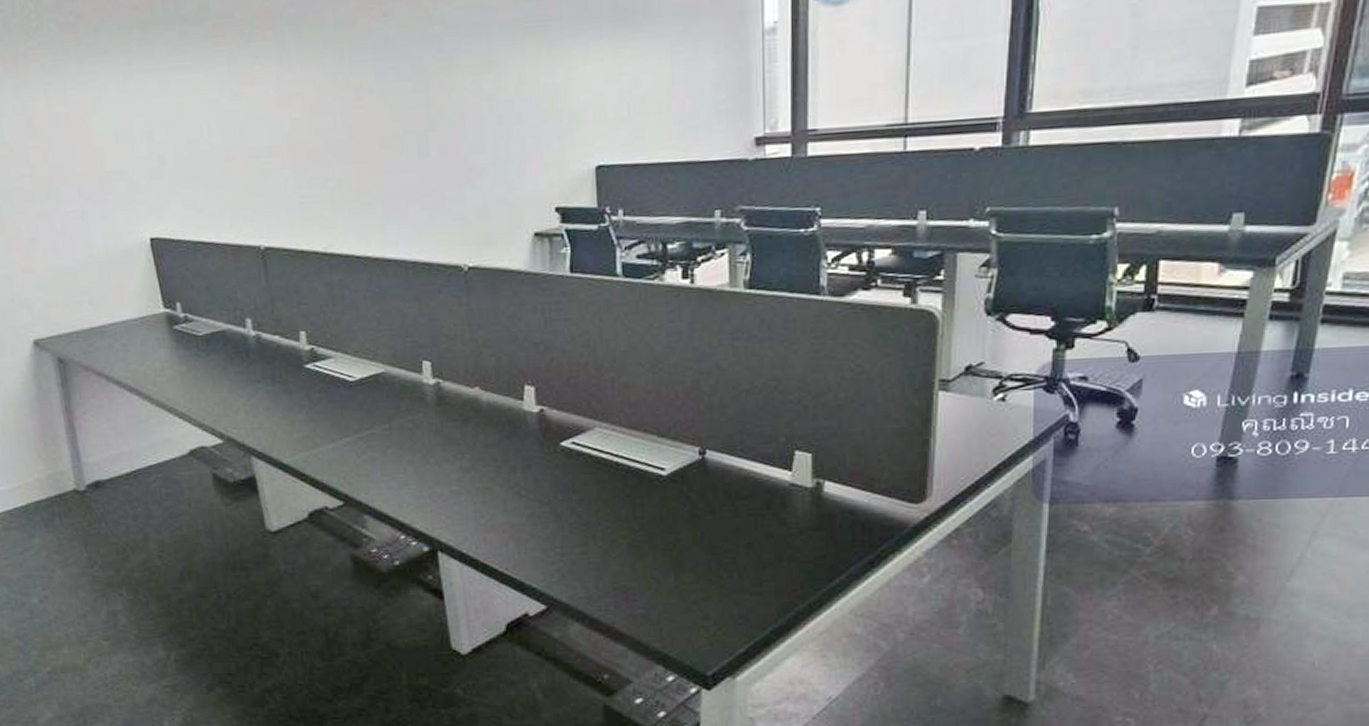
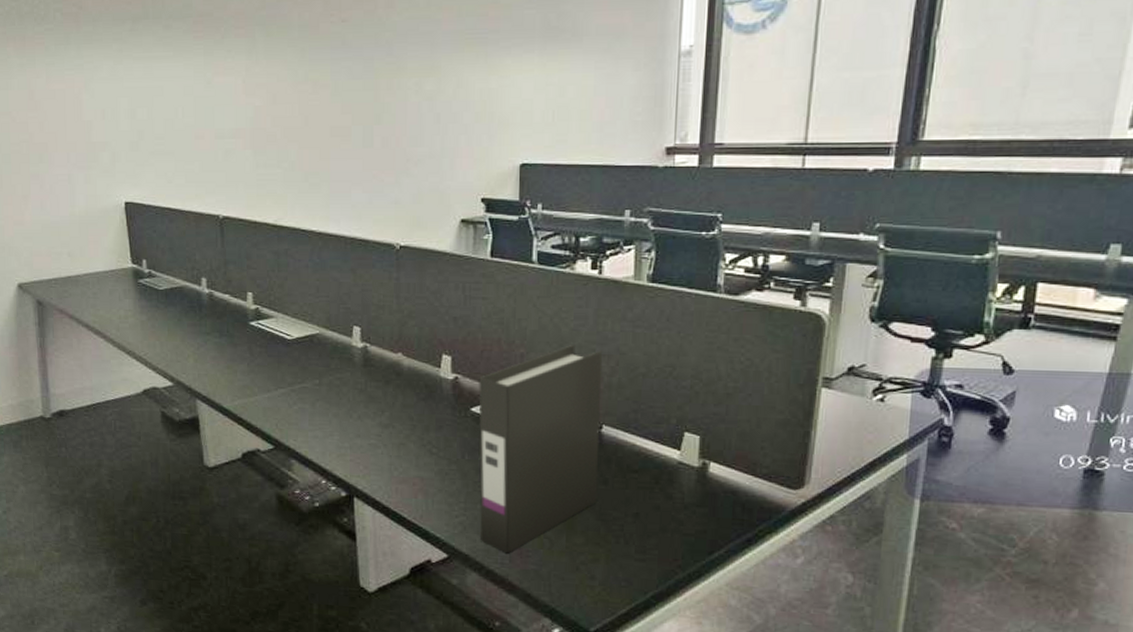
binder: none [567,363,706,599] -> present [478,344,602,554]

